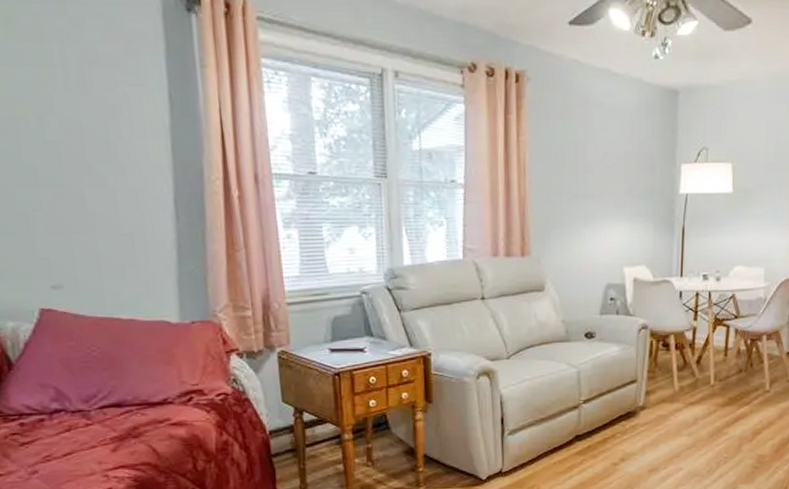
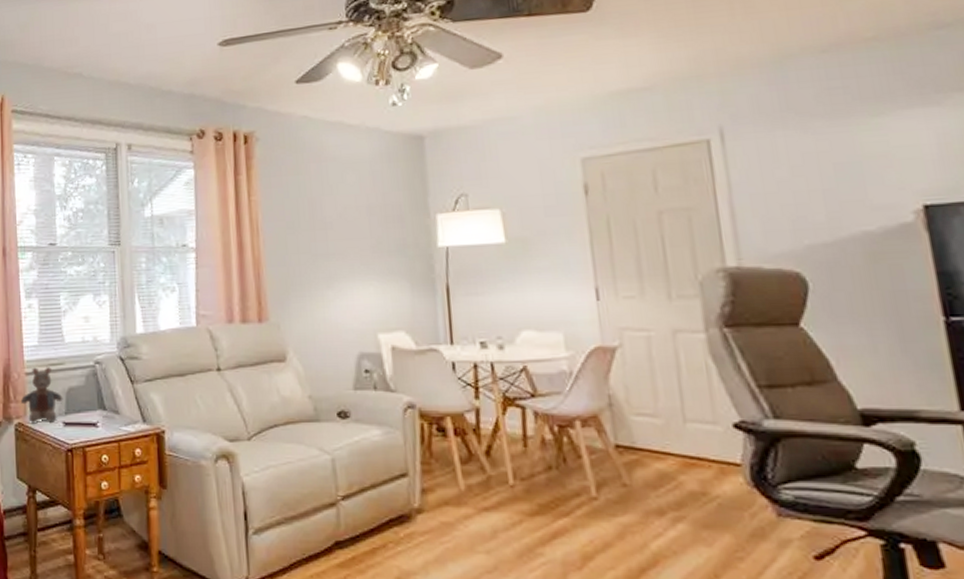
stuffed animal: none [283,297,329,350] -> present [21,367,63,423]

